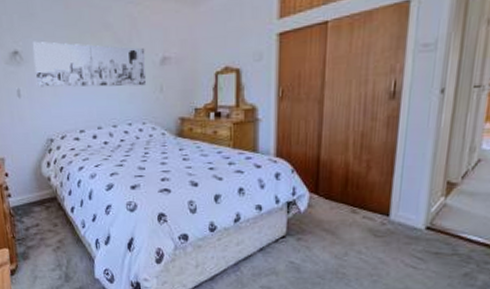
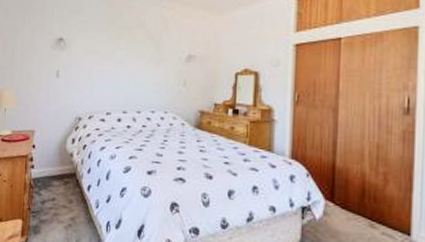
wall art: present [32,41,147,88] -> none [74,31,173,78]

